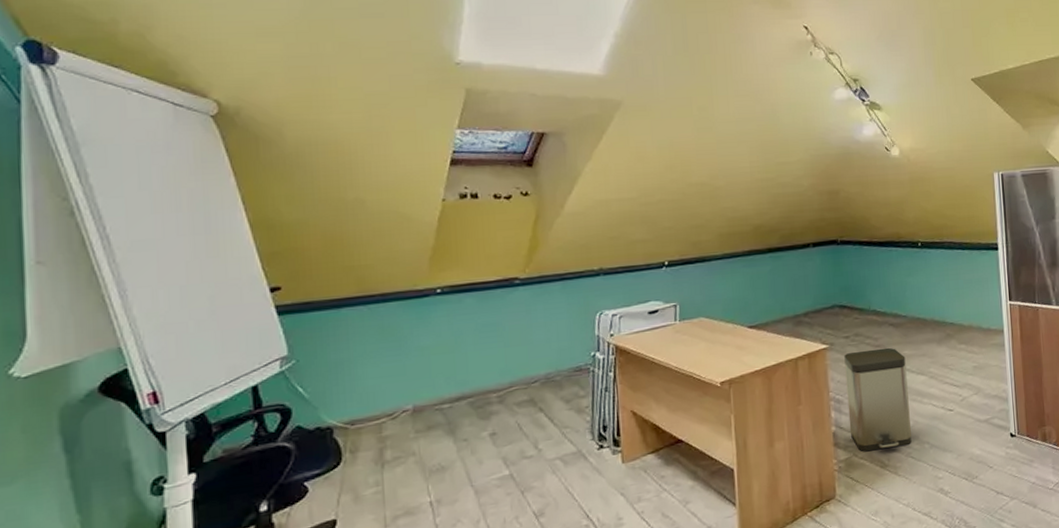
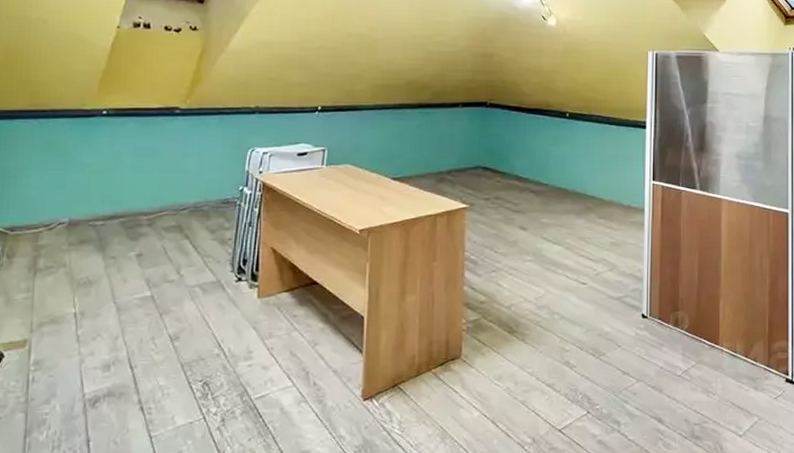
pedal bin: present [844,347,912,452] -> none [481,214,543,315]

